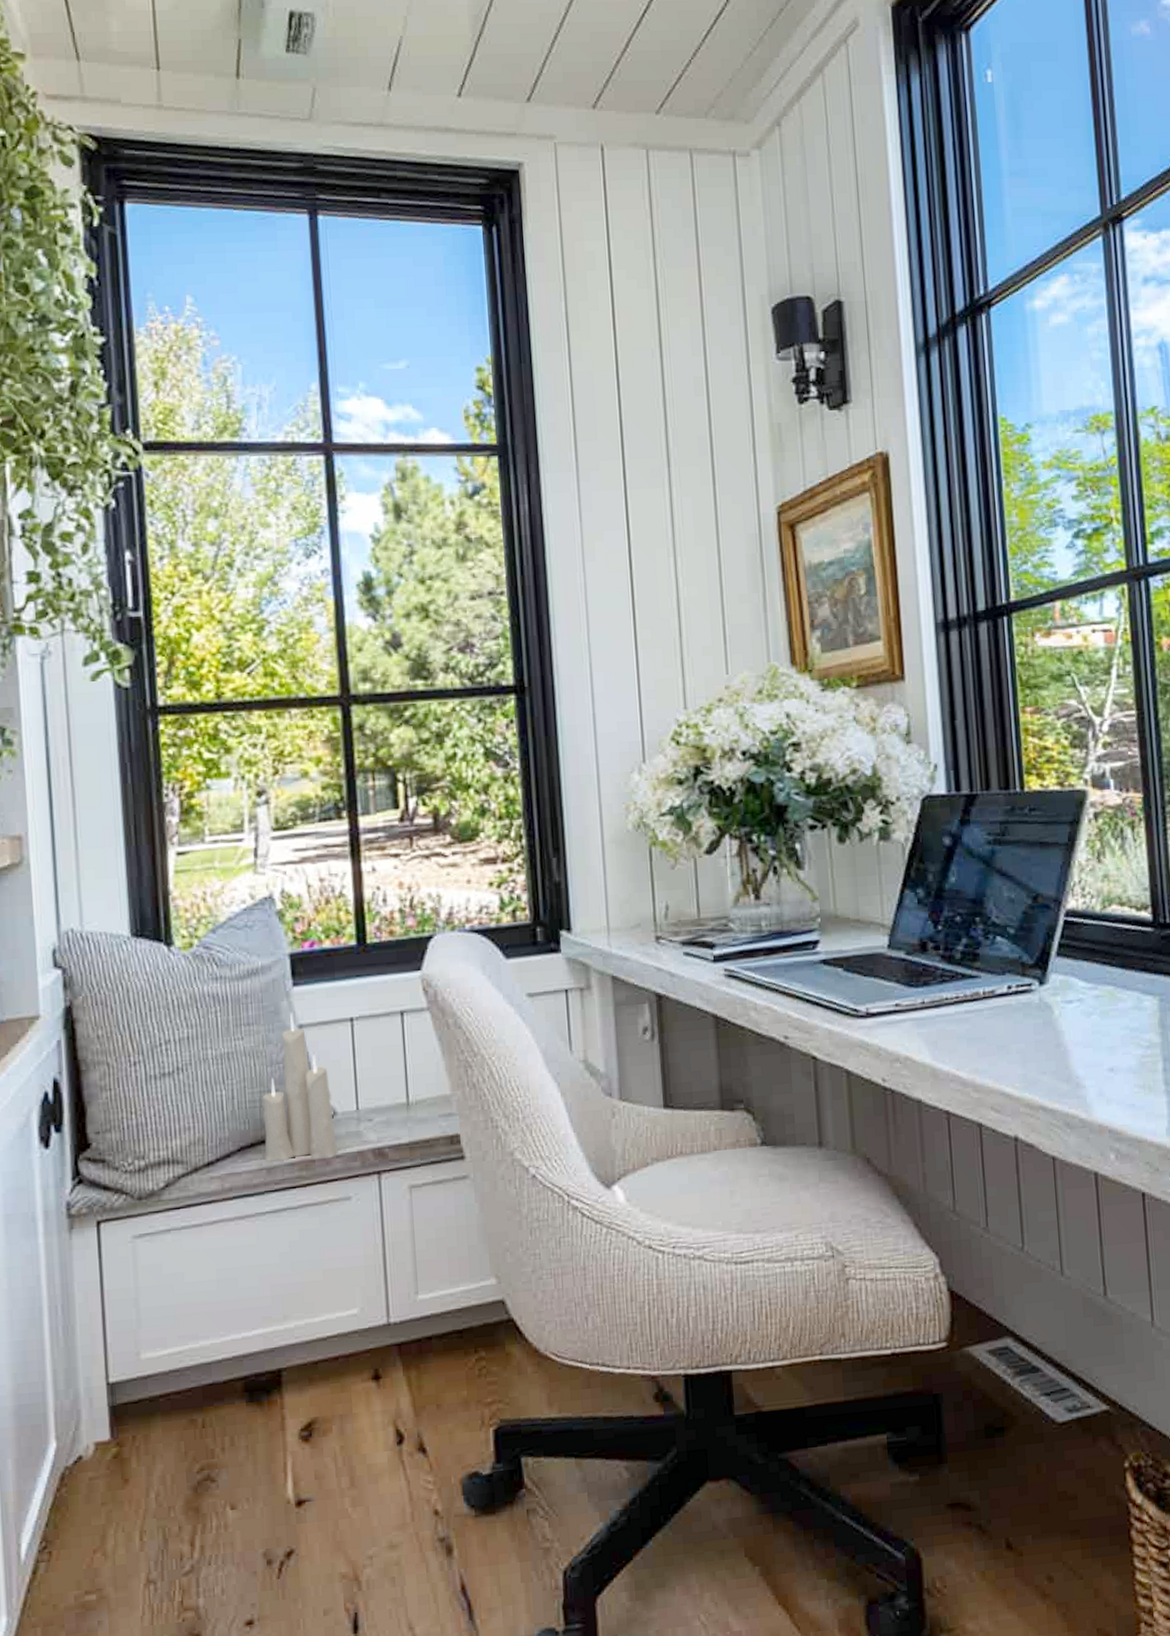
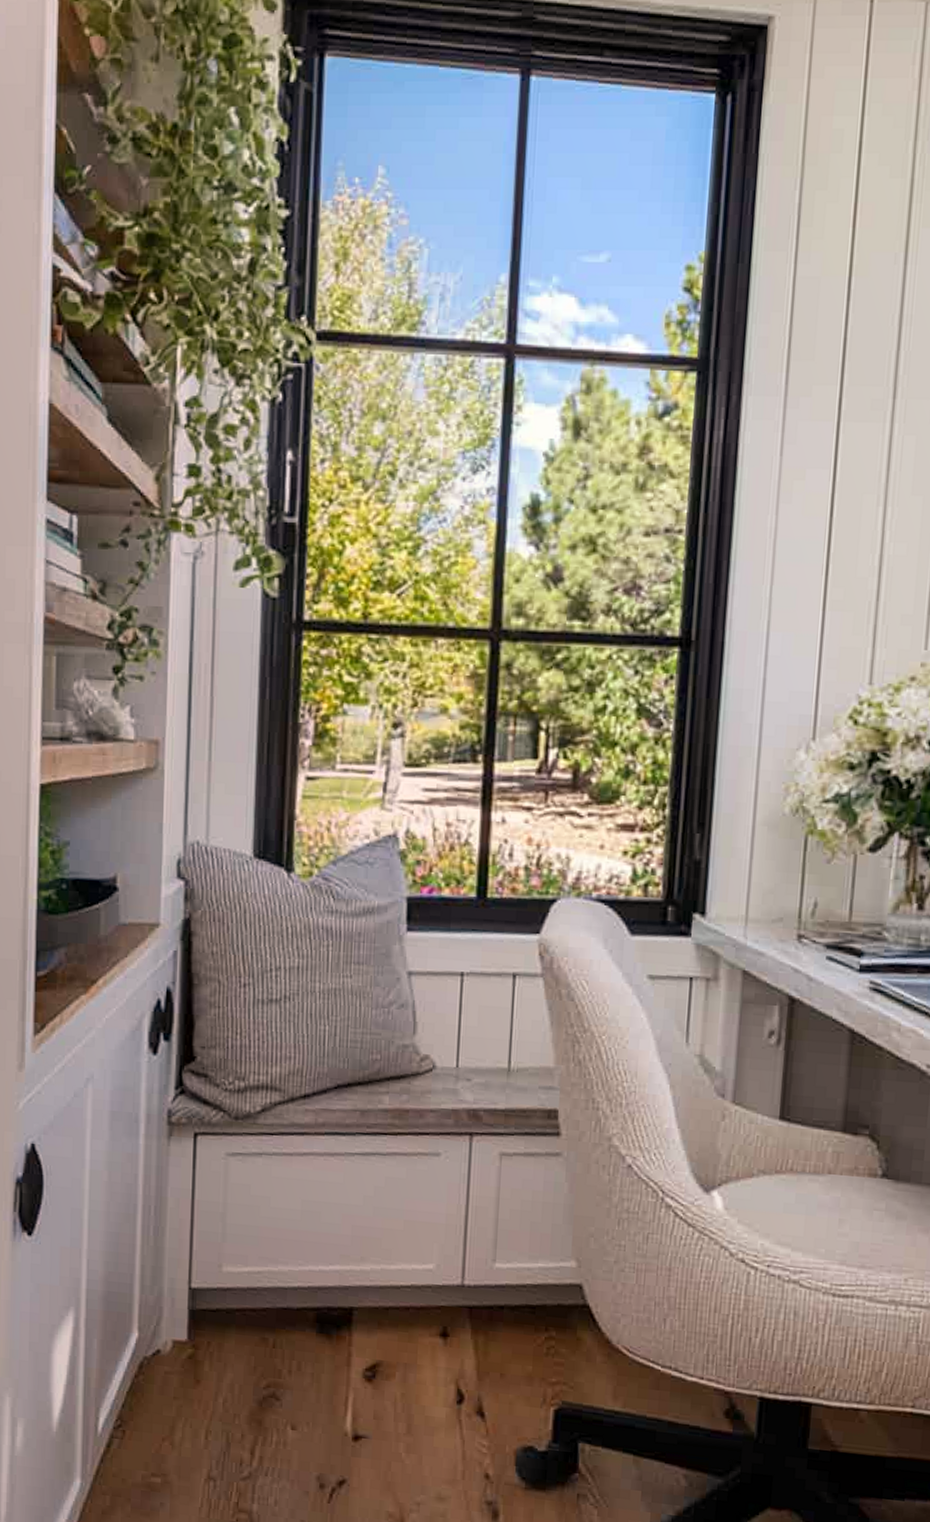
candle: present [262,1013,339,1162] -> none [360,958,433,1112]

